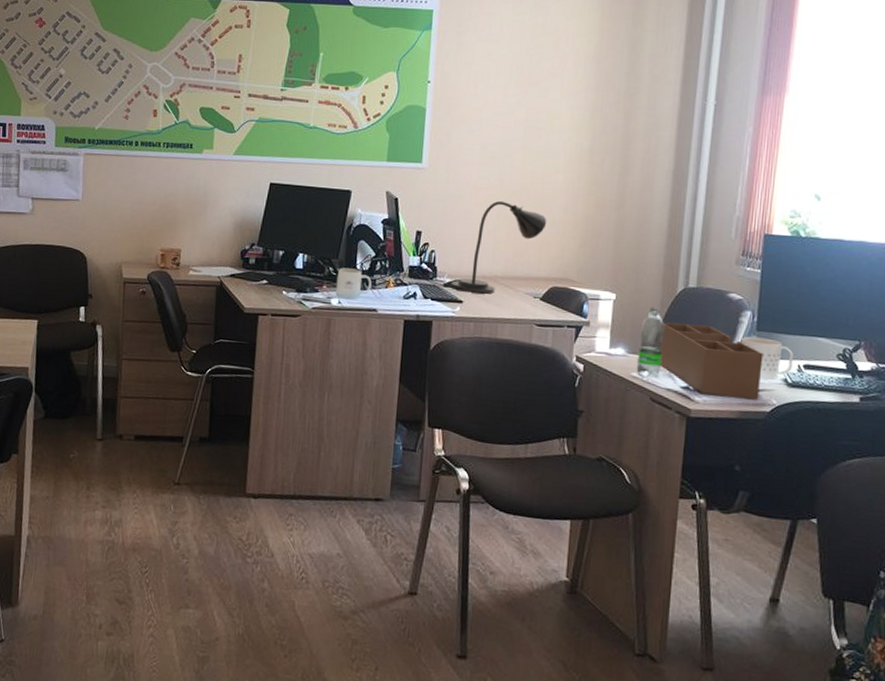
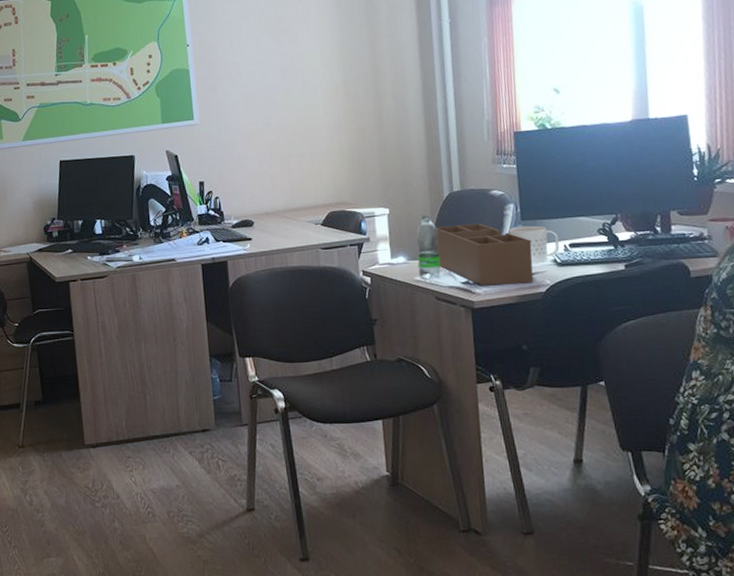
mug: present [335,267,372,300] -> none [134,225,167,255]
desk lamp: present [449,200,547,294] -> none [237,141,316,230]

